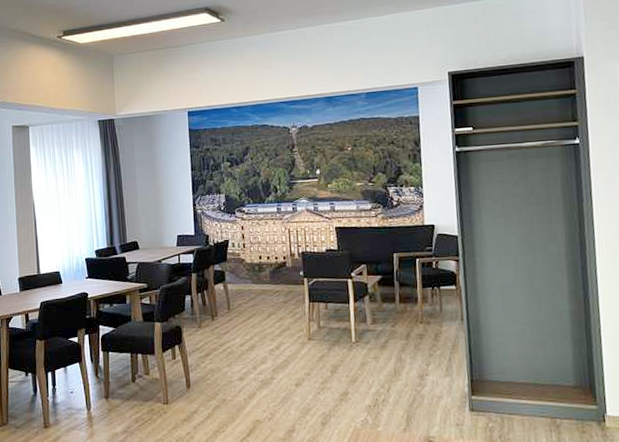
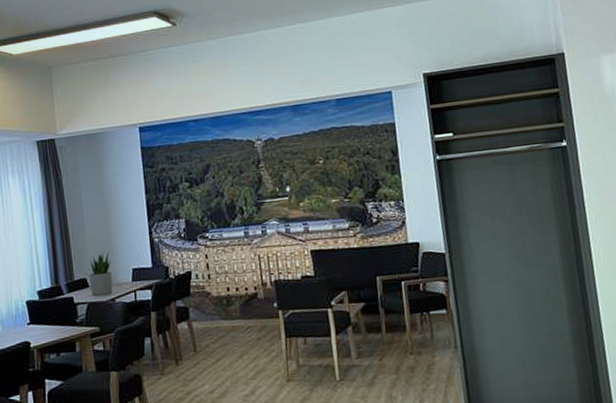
planter: none [140,219,160,258] -> present [89,251,113,297]

